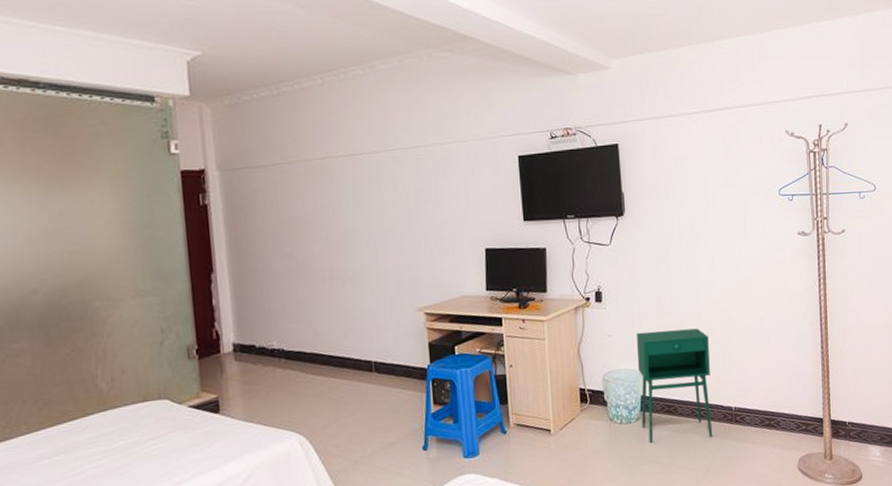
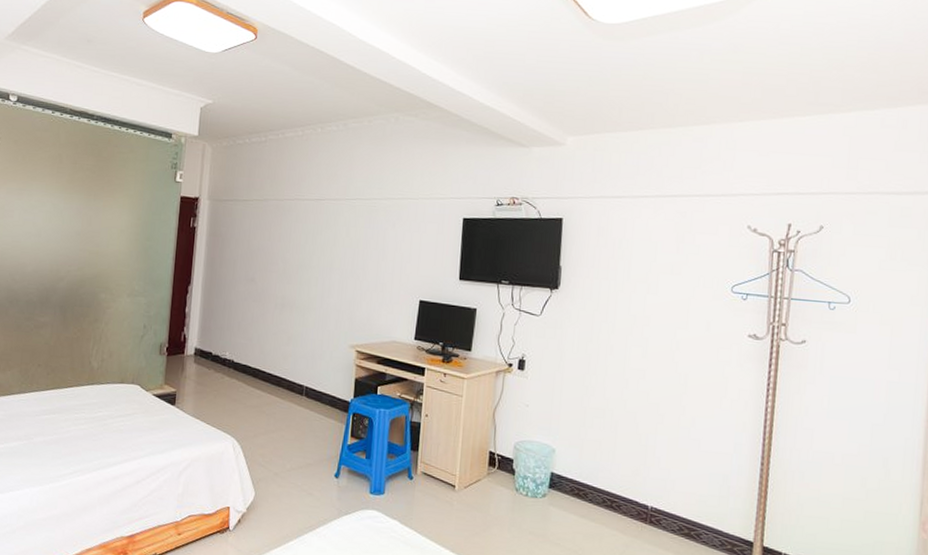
storage cabinet: present [636,328,713,443] -> none [547,408,632,532]

